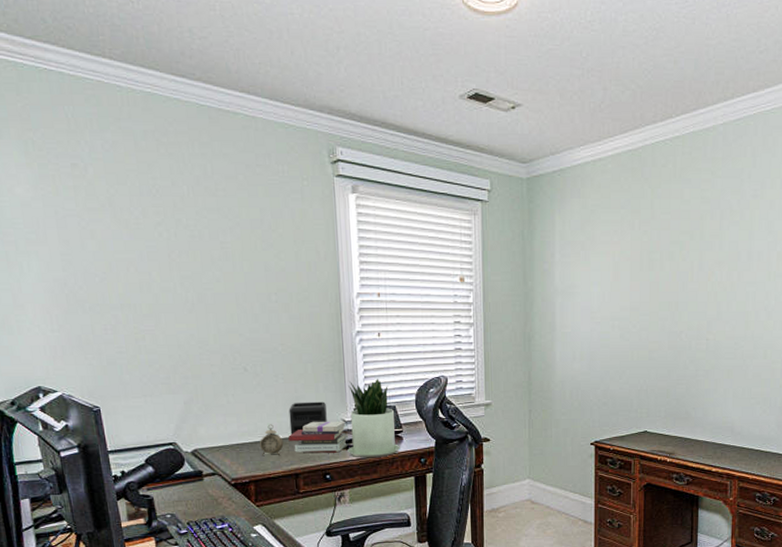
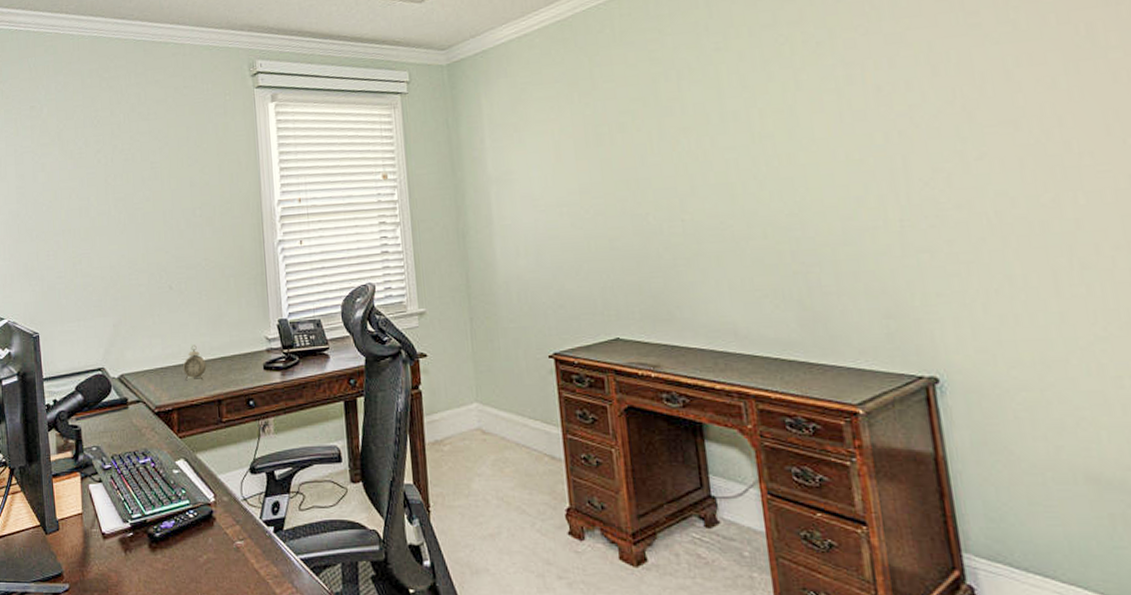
books: present [288,421,347,453] -> none [211,339,271,376]
desk organizer: present [289,401,327,435] -> none [211,318,250,356]
planter: present [347,379,400,458] -> none [271,290,327,381]

